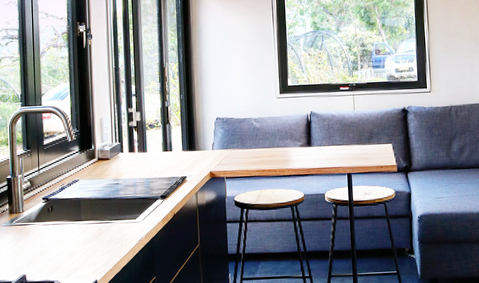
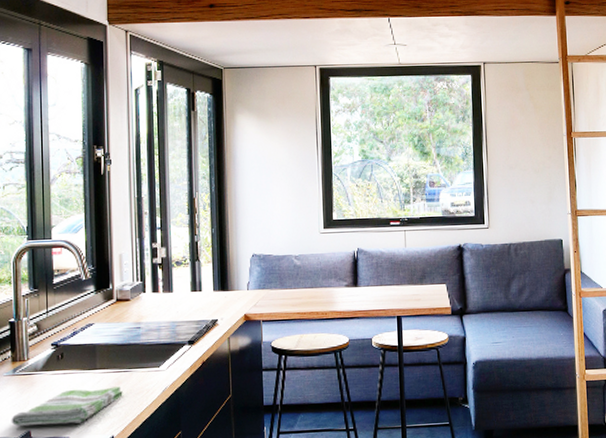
dish towel: none [9,236,105,271] -> present [11,386,123,427]

